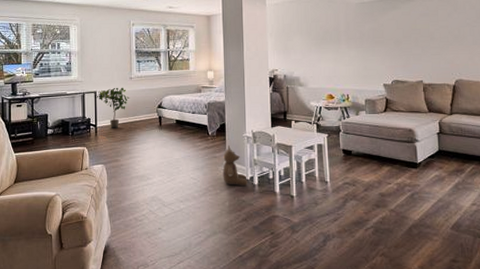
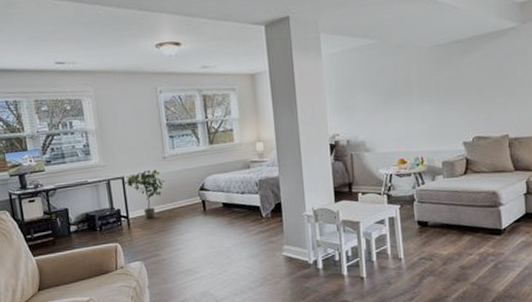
stuffed bear: present [222,145,249,187] -> none [281,227,312,272]

